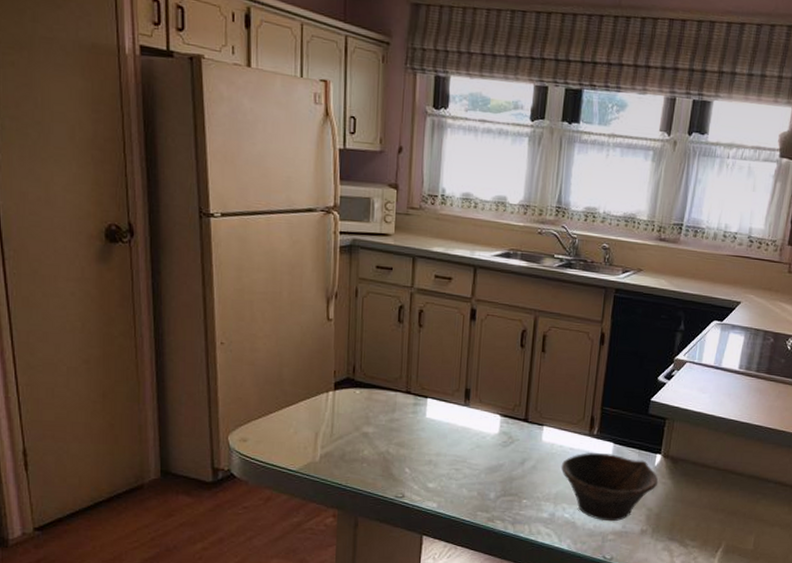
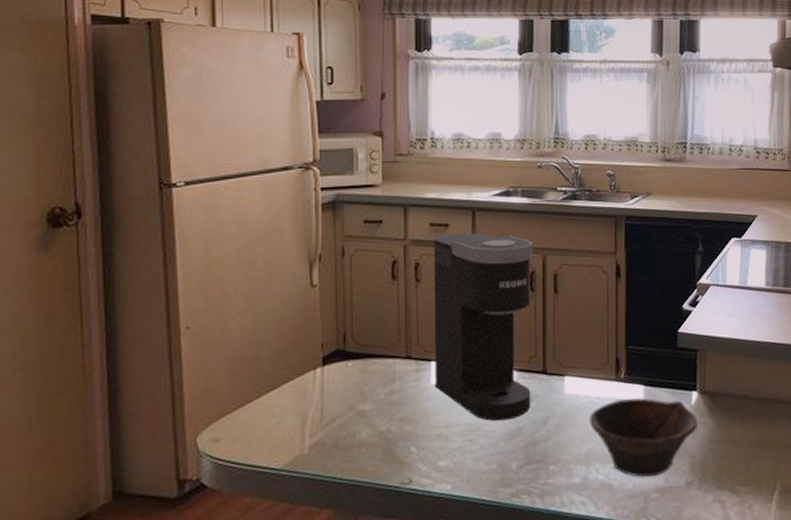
coffee maker: none [429,286,527,457] -> present [433,232,534,422]

